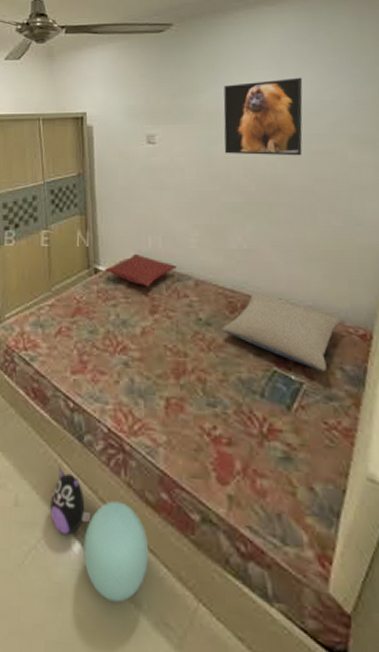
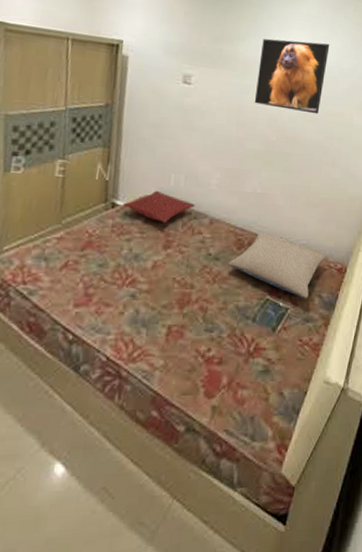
plush toy: present [50,468,91,536] -> none [34,398,79,462]
ball: present [83,501,149,603] -> none [66,423,134,514]

